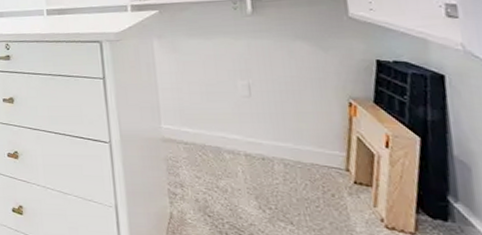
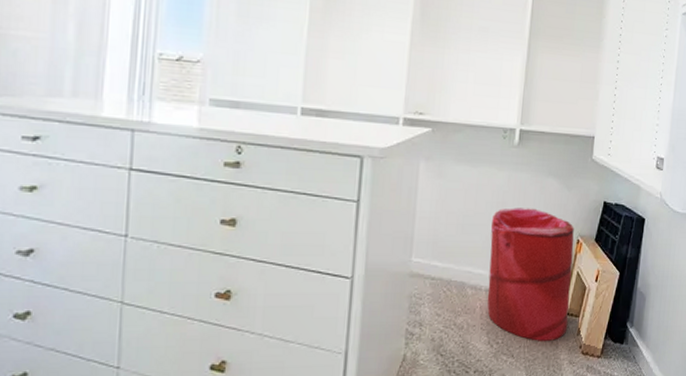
laundry hamper: none [237,73,359,211] -> present [487,208,574,341]

